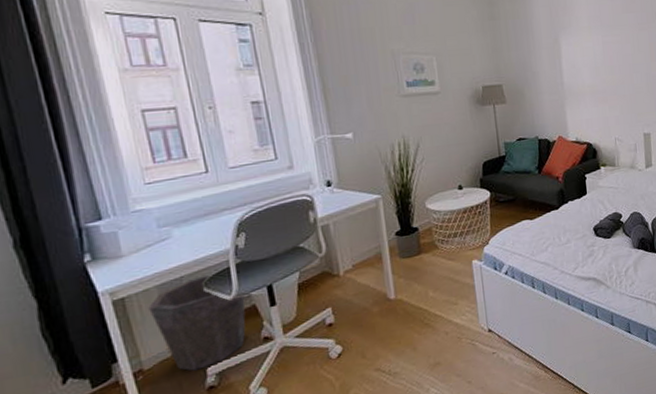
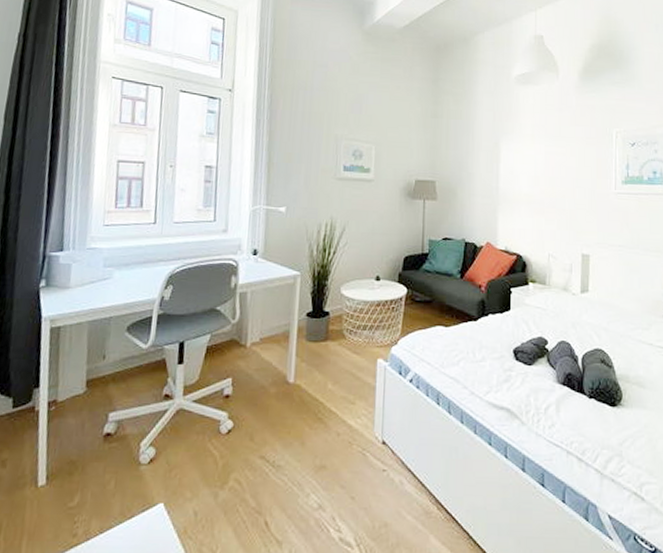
waste bin: present [148,273,246,371] -> none [76,319,158,413]

